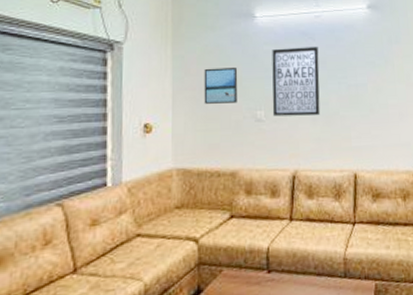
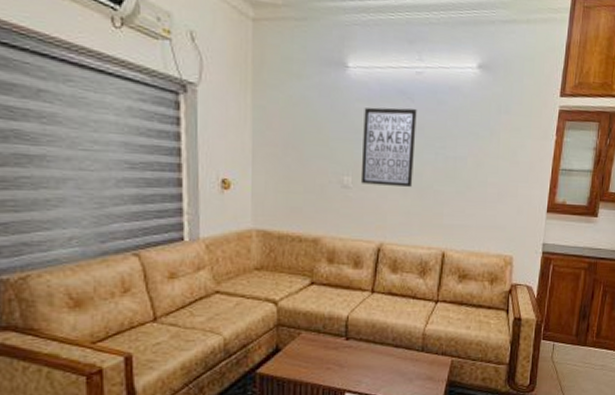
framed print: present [204,66,238,104] -> none [286,123,325,165]

